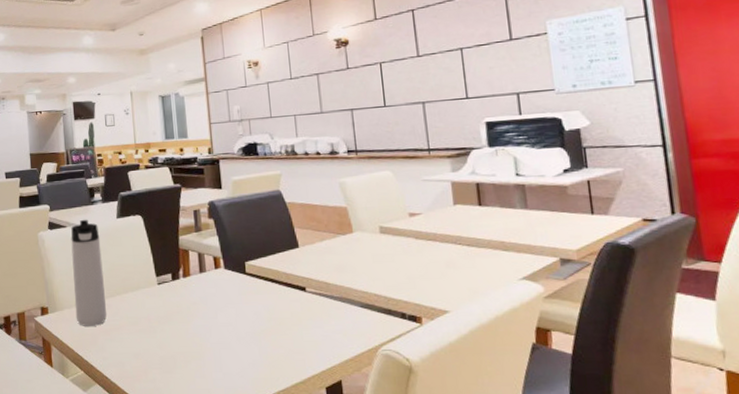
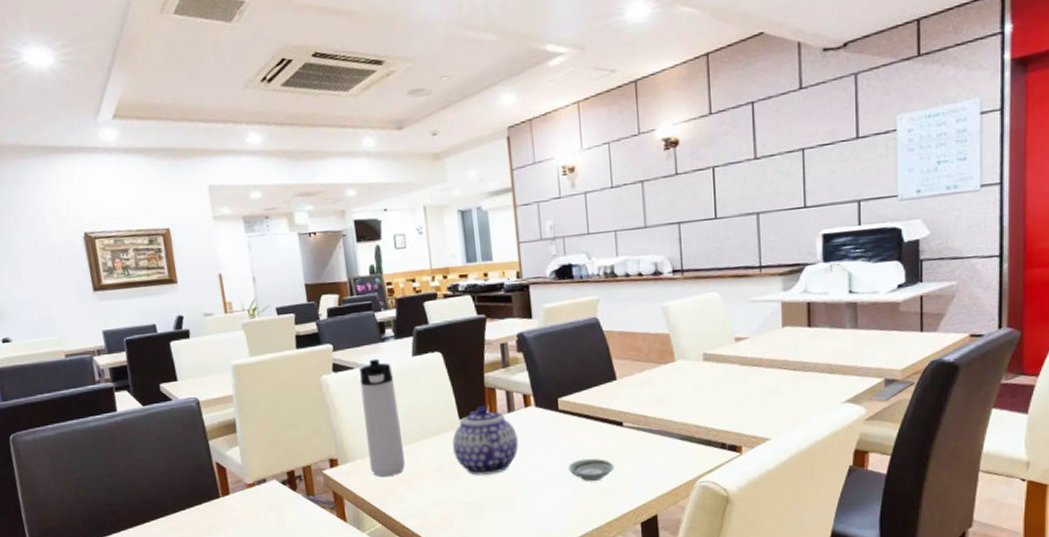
teapot: none [149,265,209,330] -> present [452,405,519,475]
saucer: none [255,320,299,342] -> present [568,458,615,481]

